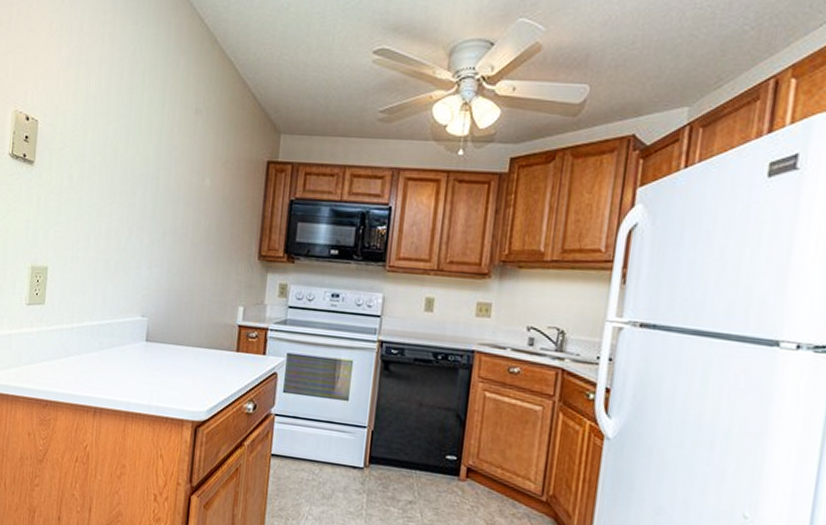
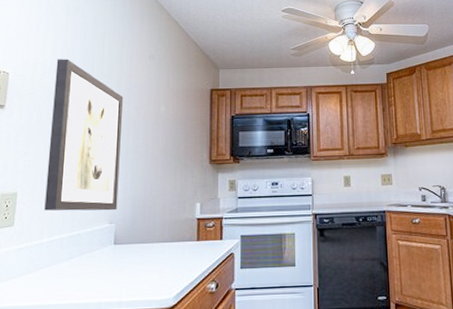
wall art: none [75,106,163,302] -> present [44,59,124,211]

